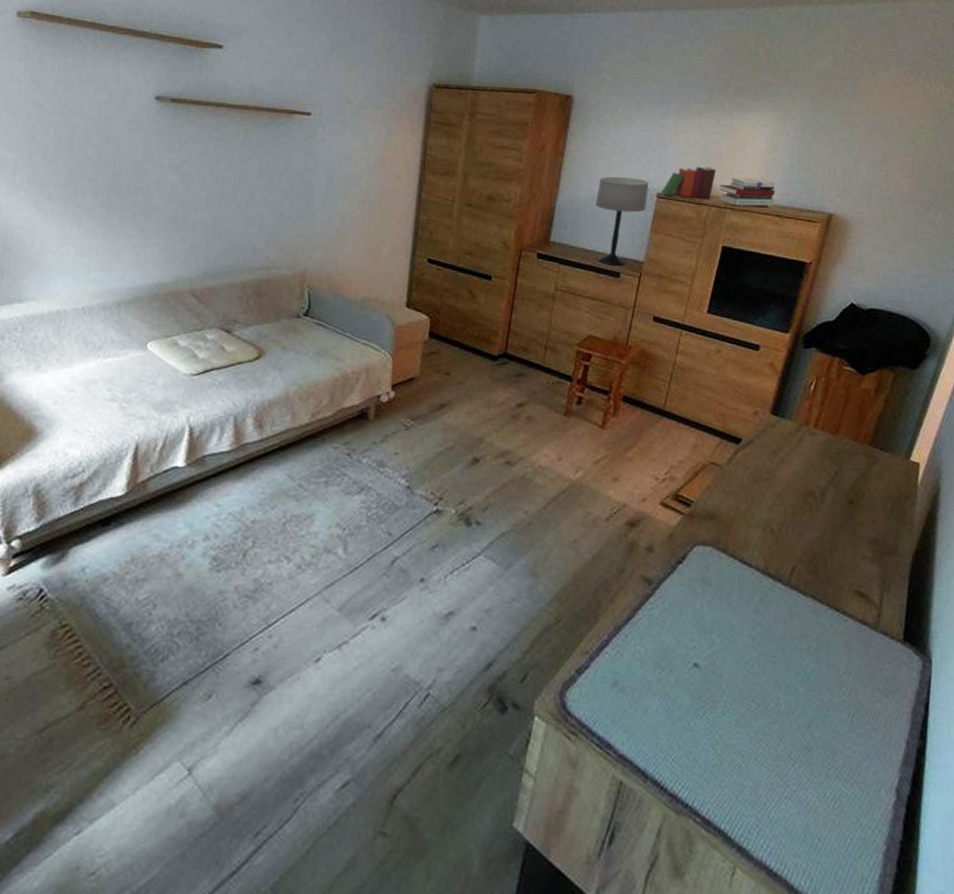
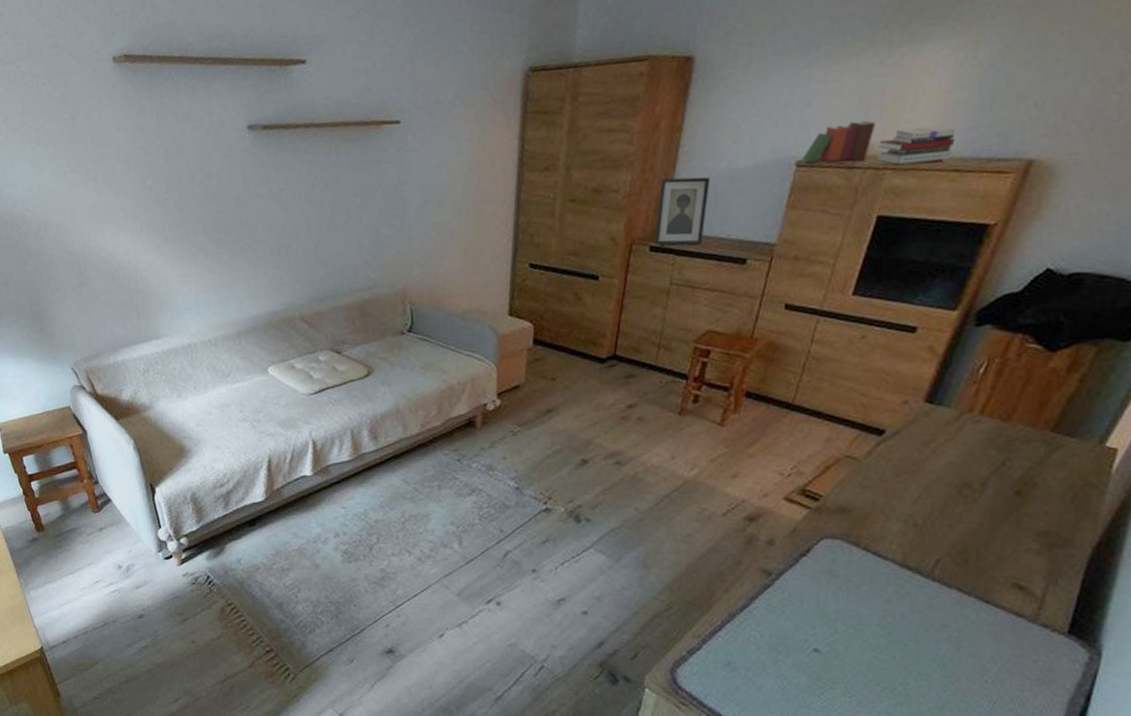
picture frame: none [542,194,588,256] -> present [655,177,710,246]
table lamp: present [595,177,649,265] -> none [719,146,787,252]

